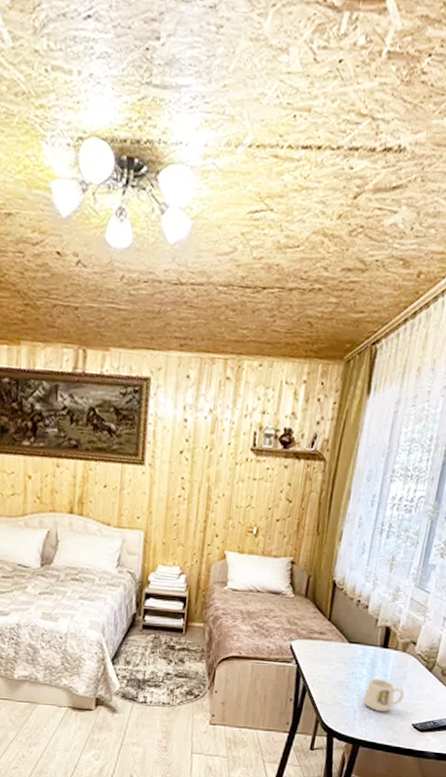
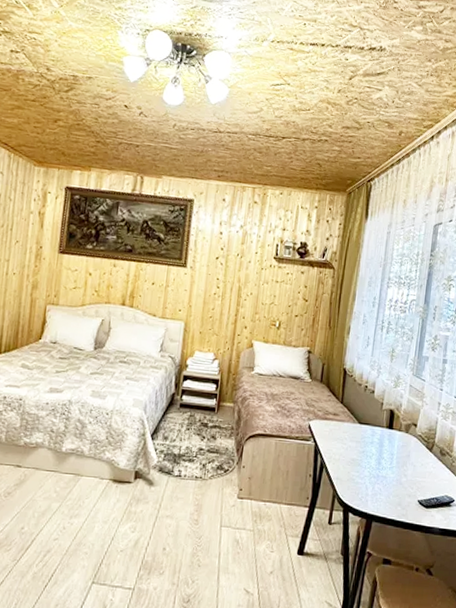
mug: present [363,678,405,712] -> none [374,456,410,488]

